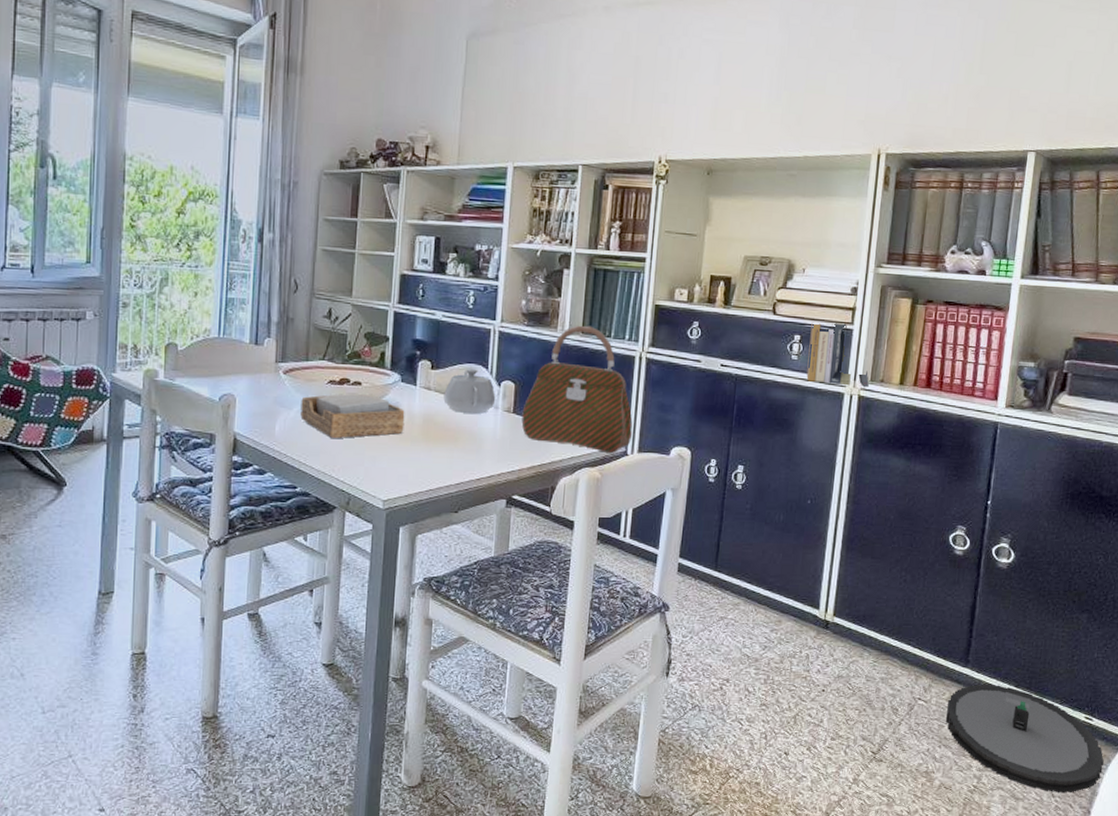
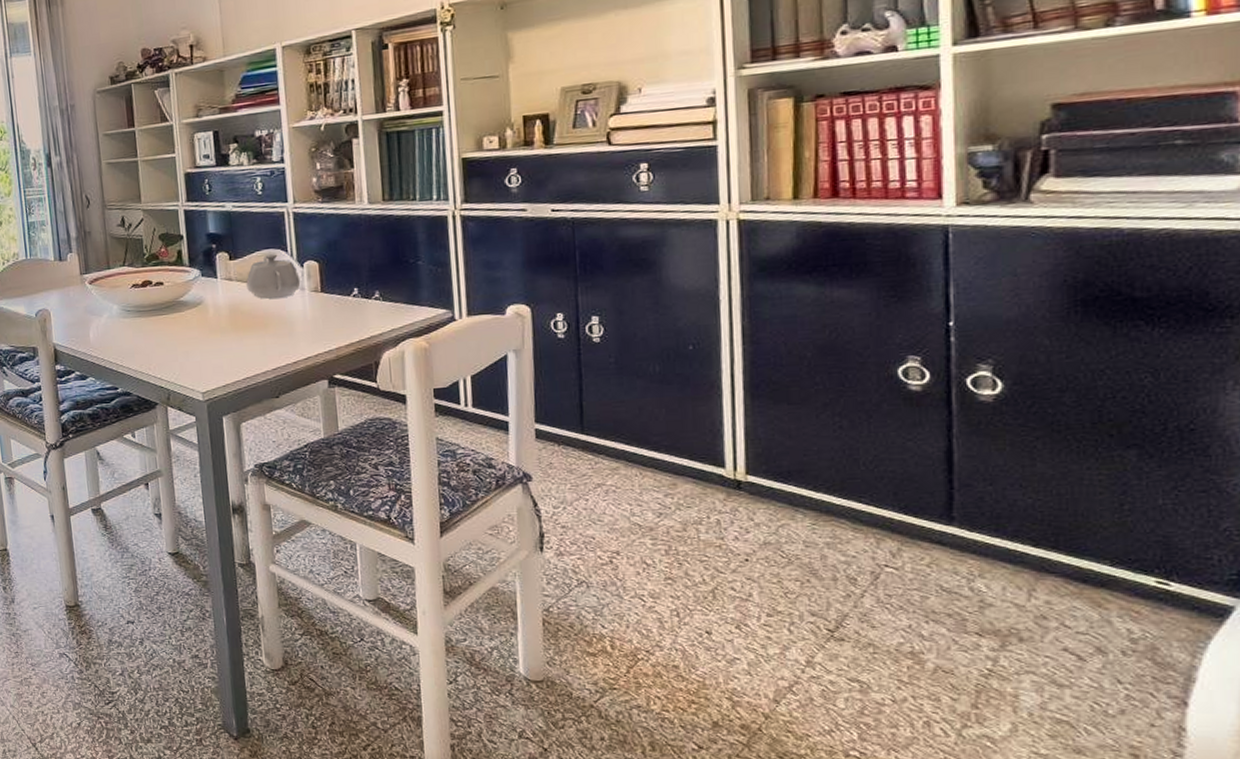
napkin holder: present [300,393,405,438] -> none [109,292,212,338]
handbag: present [521,325,633,453] -> none [330,192,457,320]
books: present [806,321,869,388] -> none [660,140,750,213]
robot vacuum: present [945,683,1104,794] -> none [929,544,1199,679]

